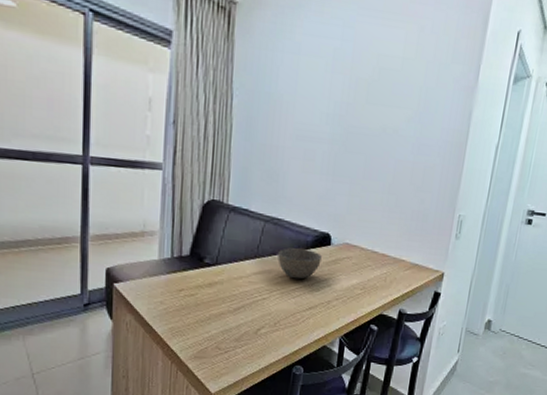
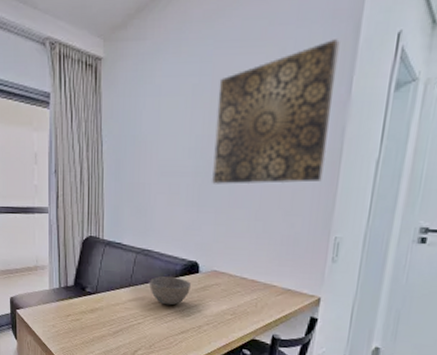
wall art: none [348,27,471,161] -> present [212,39,340,184]

